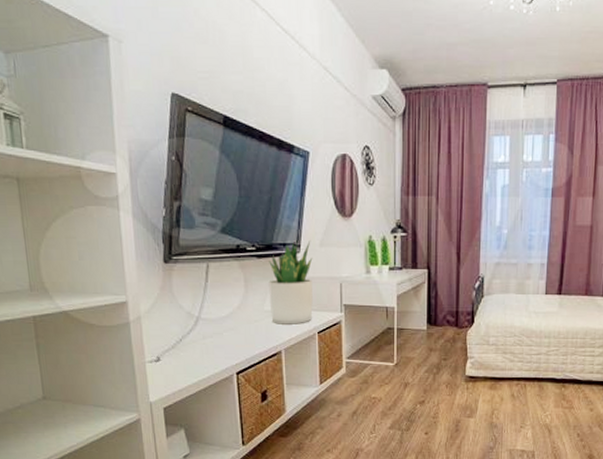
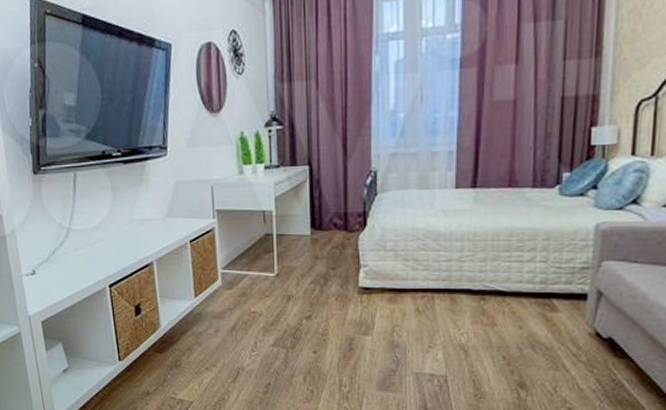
planter: present [268,239,313,324] -> none [135,141,184,234]

